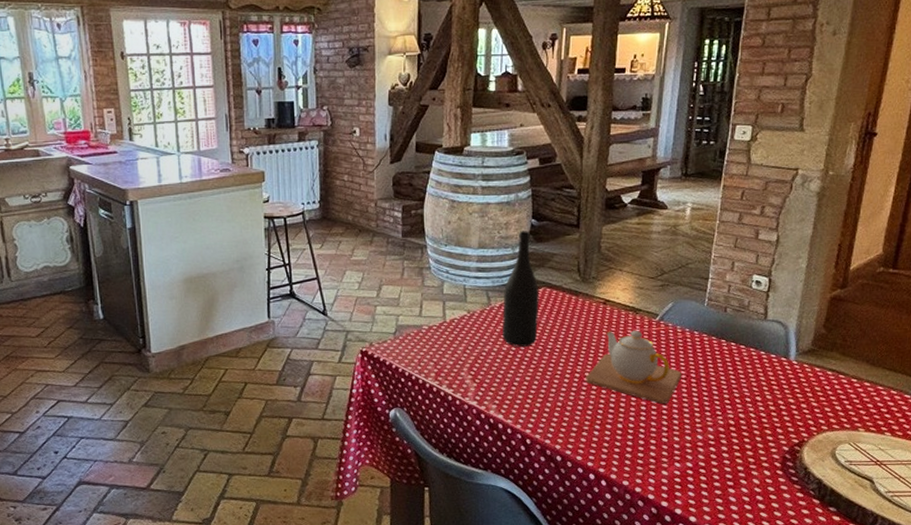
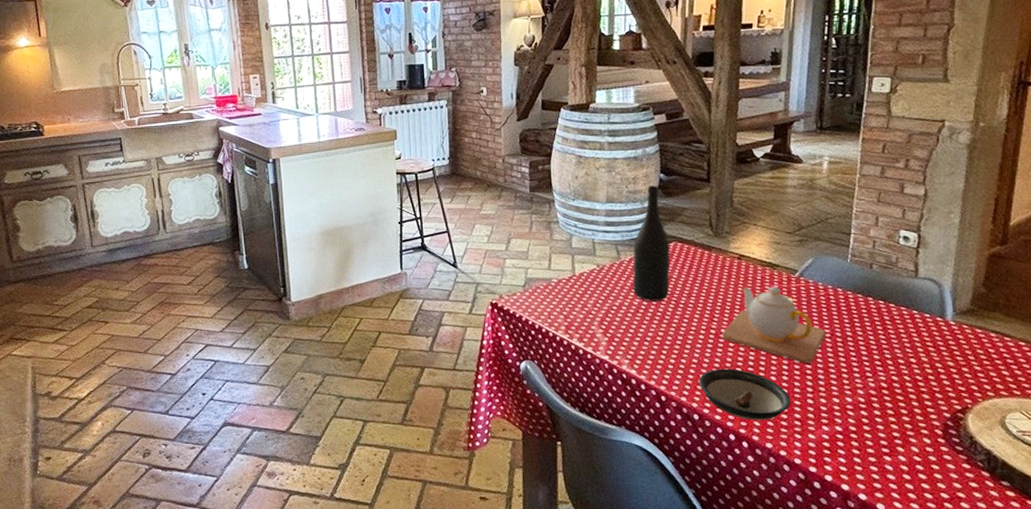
saucer: none [563,411,647,460] -> present [699,369,791,421]

